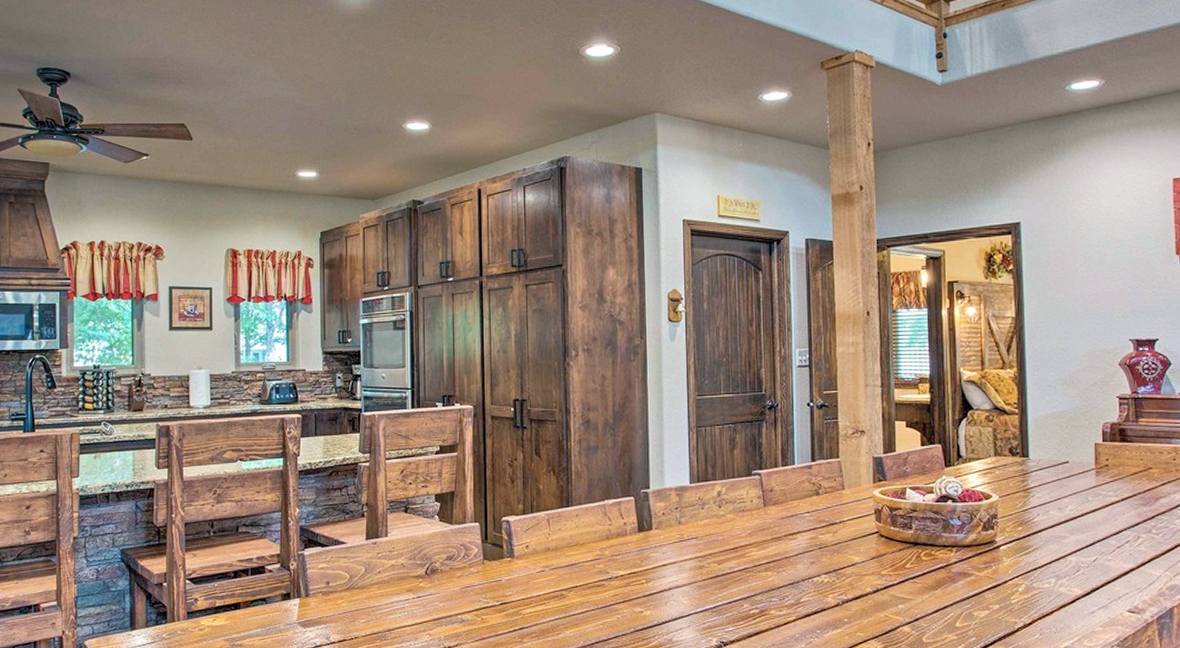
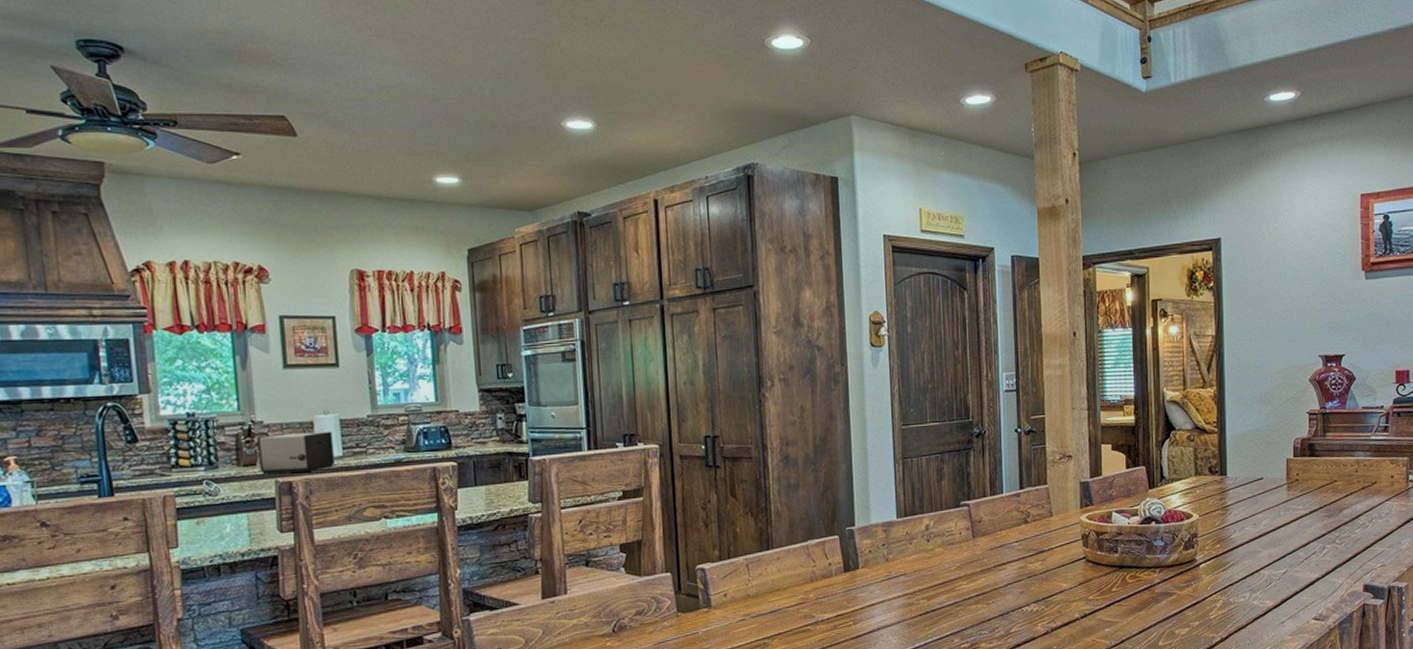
toaster: none [145,384,203,419] -> present [257,431,334,475]

